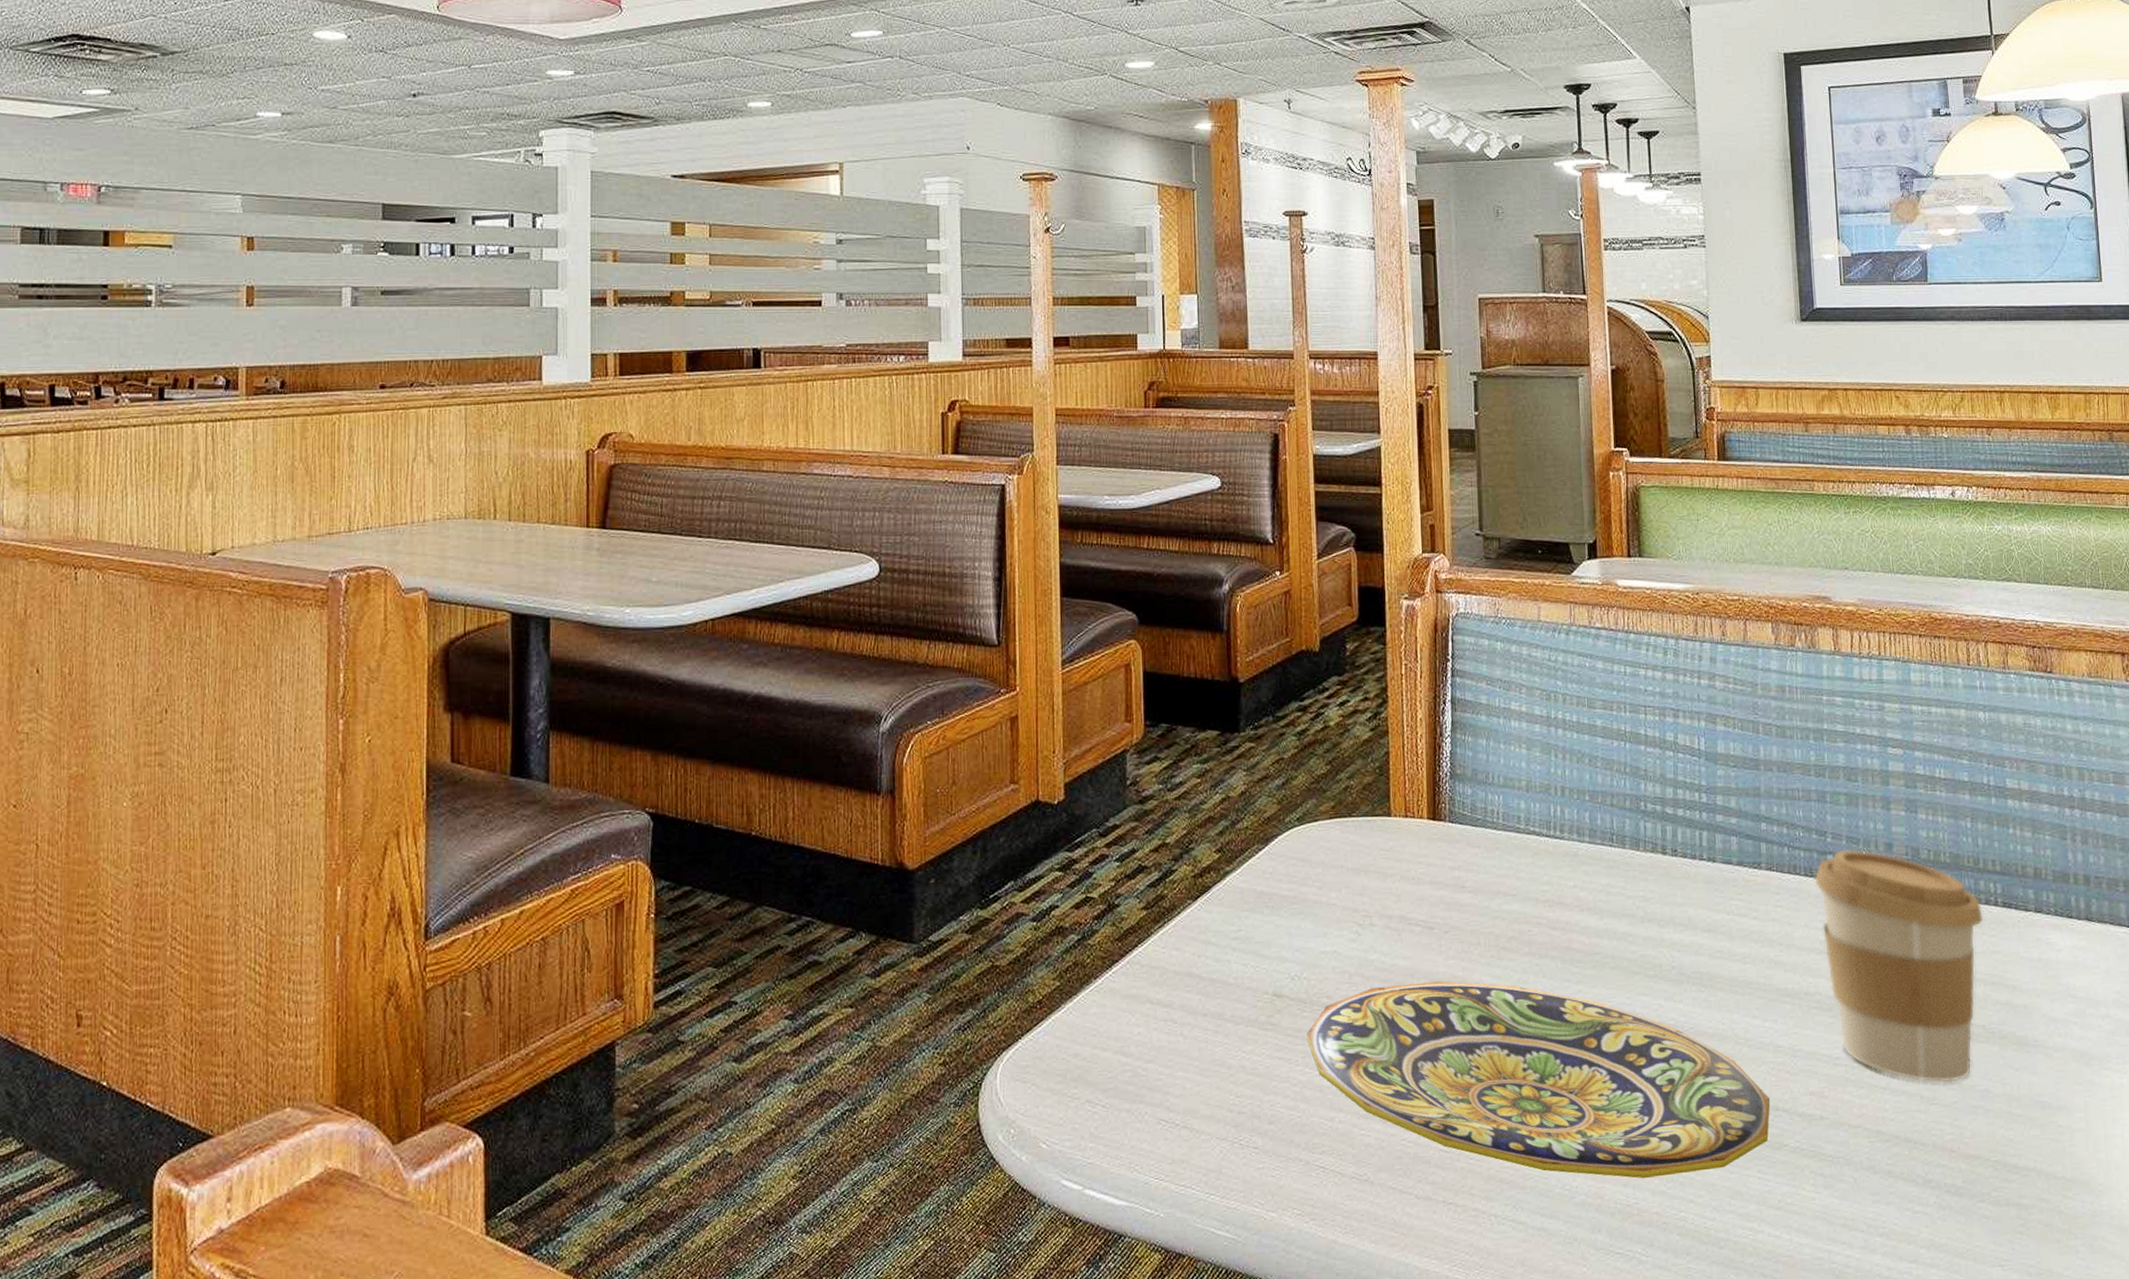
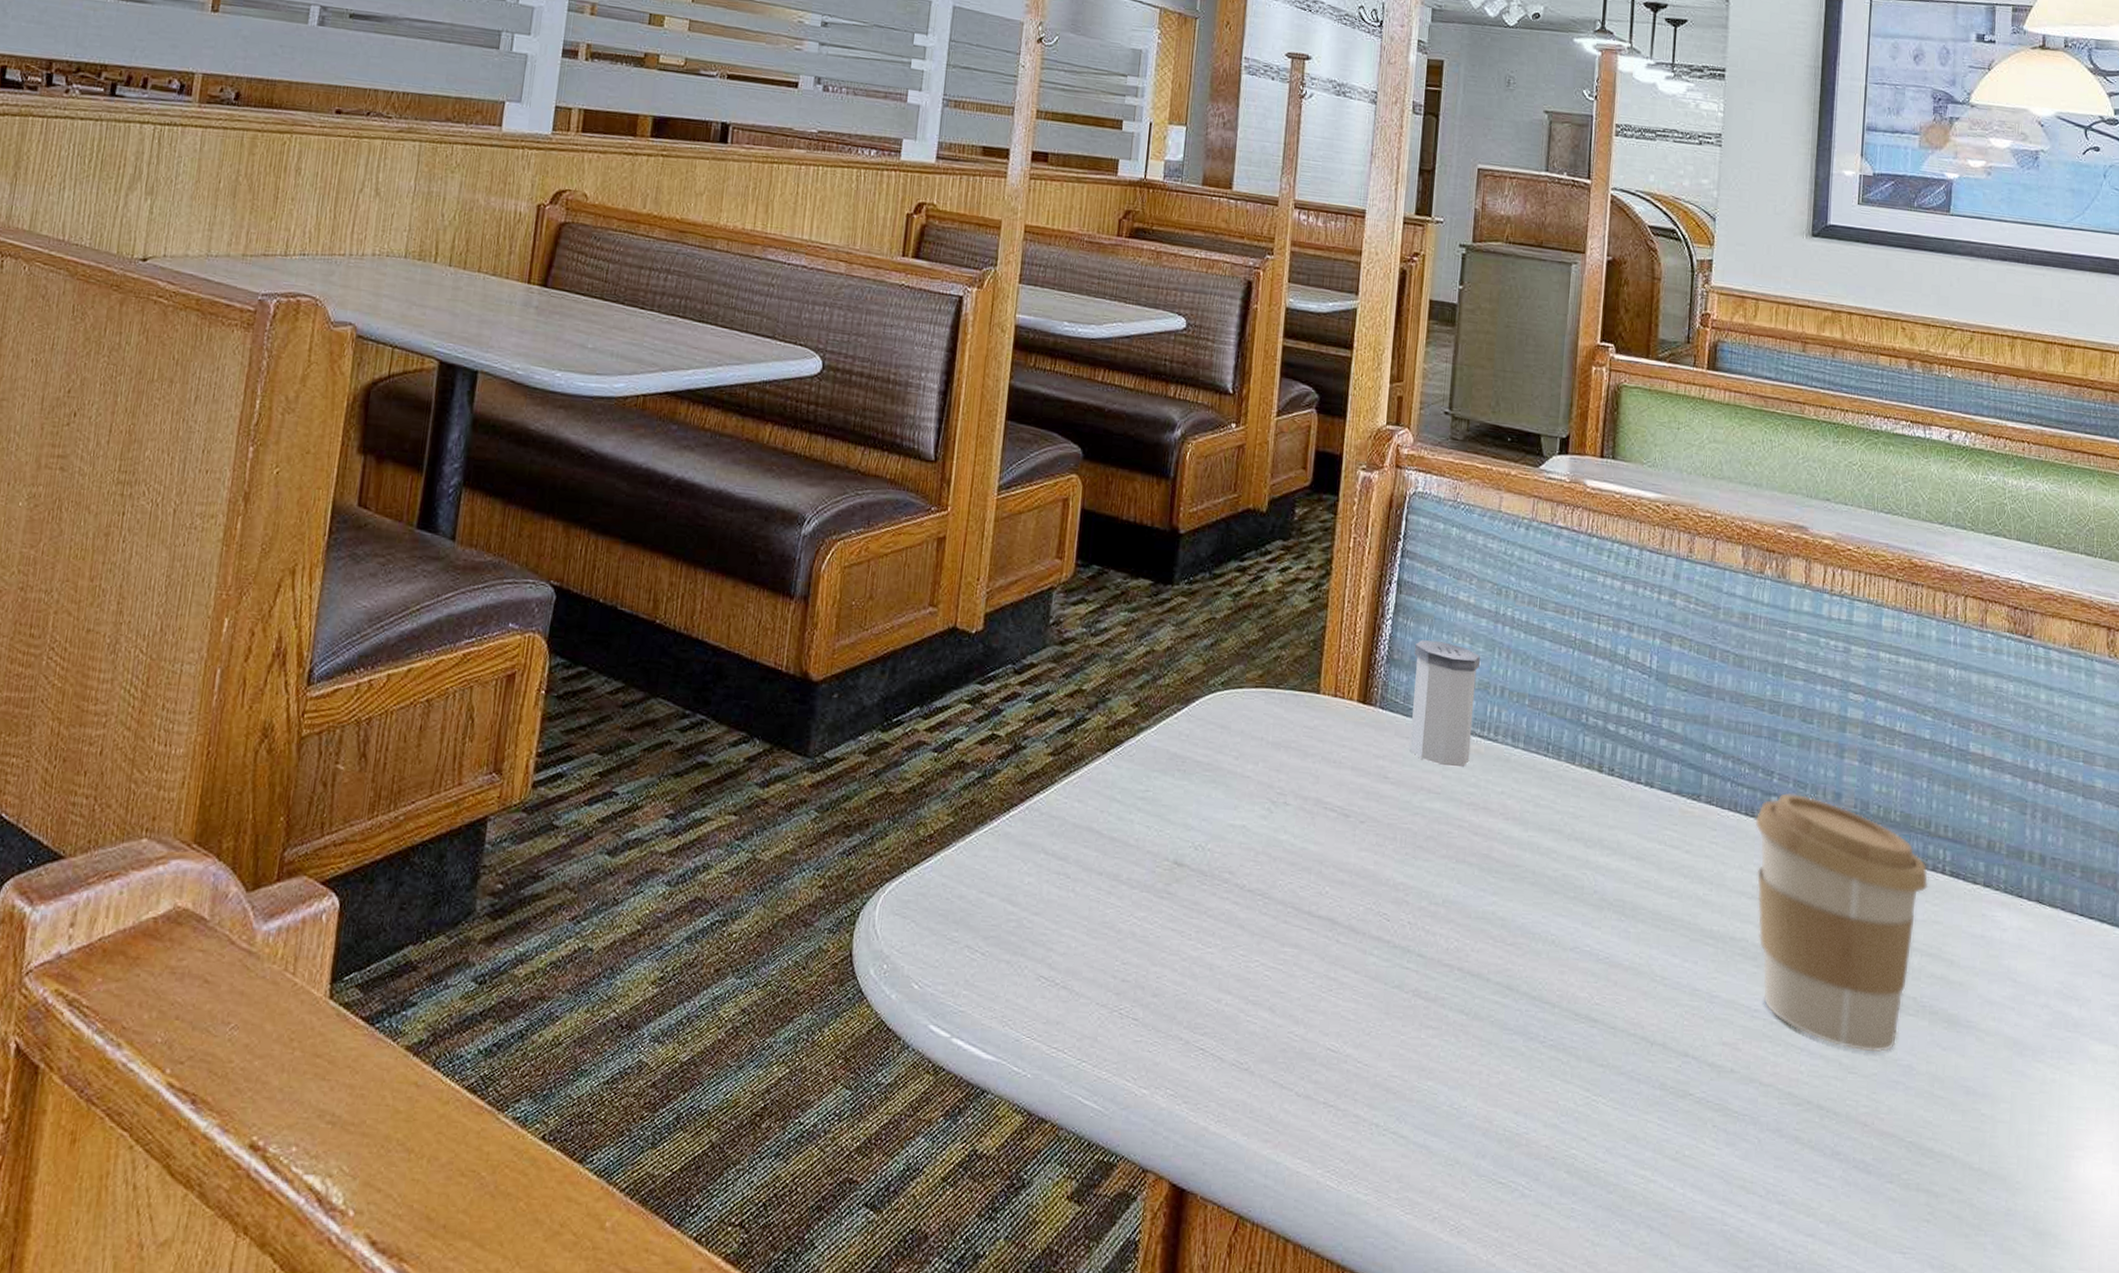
plate: present [1306,981,1771,1179] -> none [1202,869,1680,1109]
salt shaker: none [1475,751,1540,869] -> present [1410,640,1480,768]

